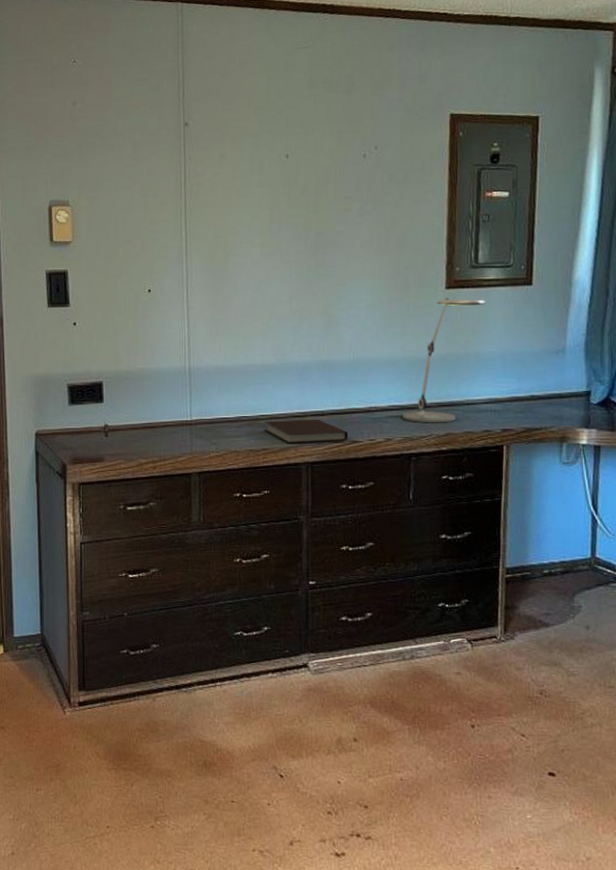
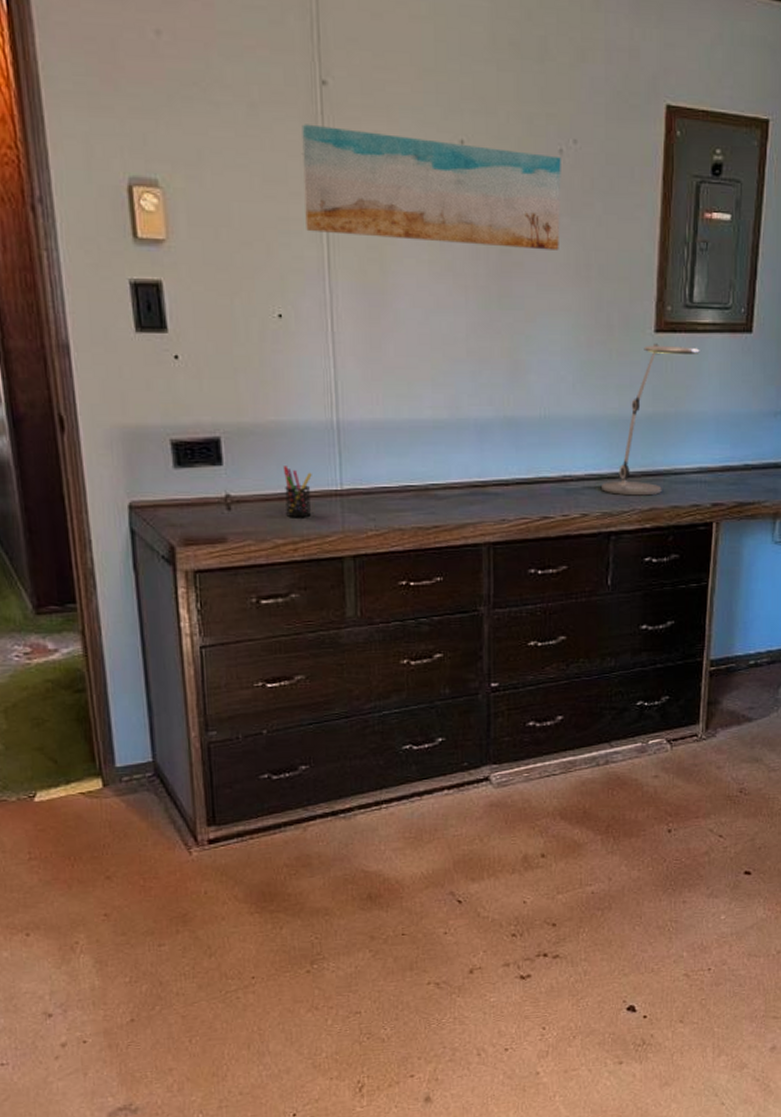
pen holder: none [147,402,169,443] -> present [282,466,312,518]
wall art: none [169,154,365,231] -> present [301,124,561,250]
notebook: present [264,419,348,444] -> none [436,489,538,520]

